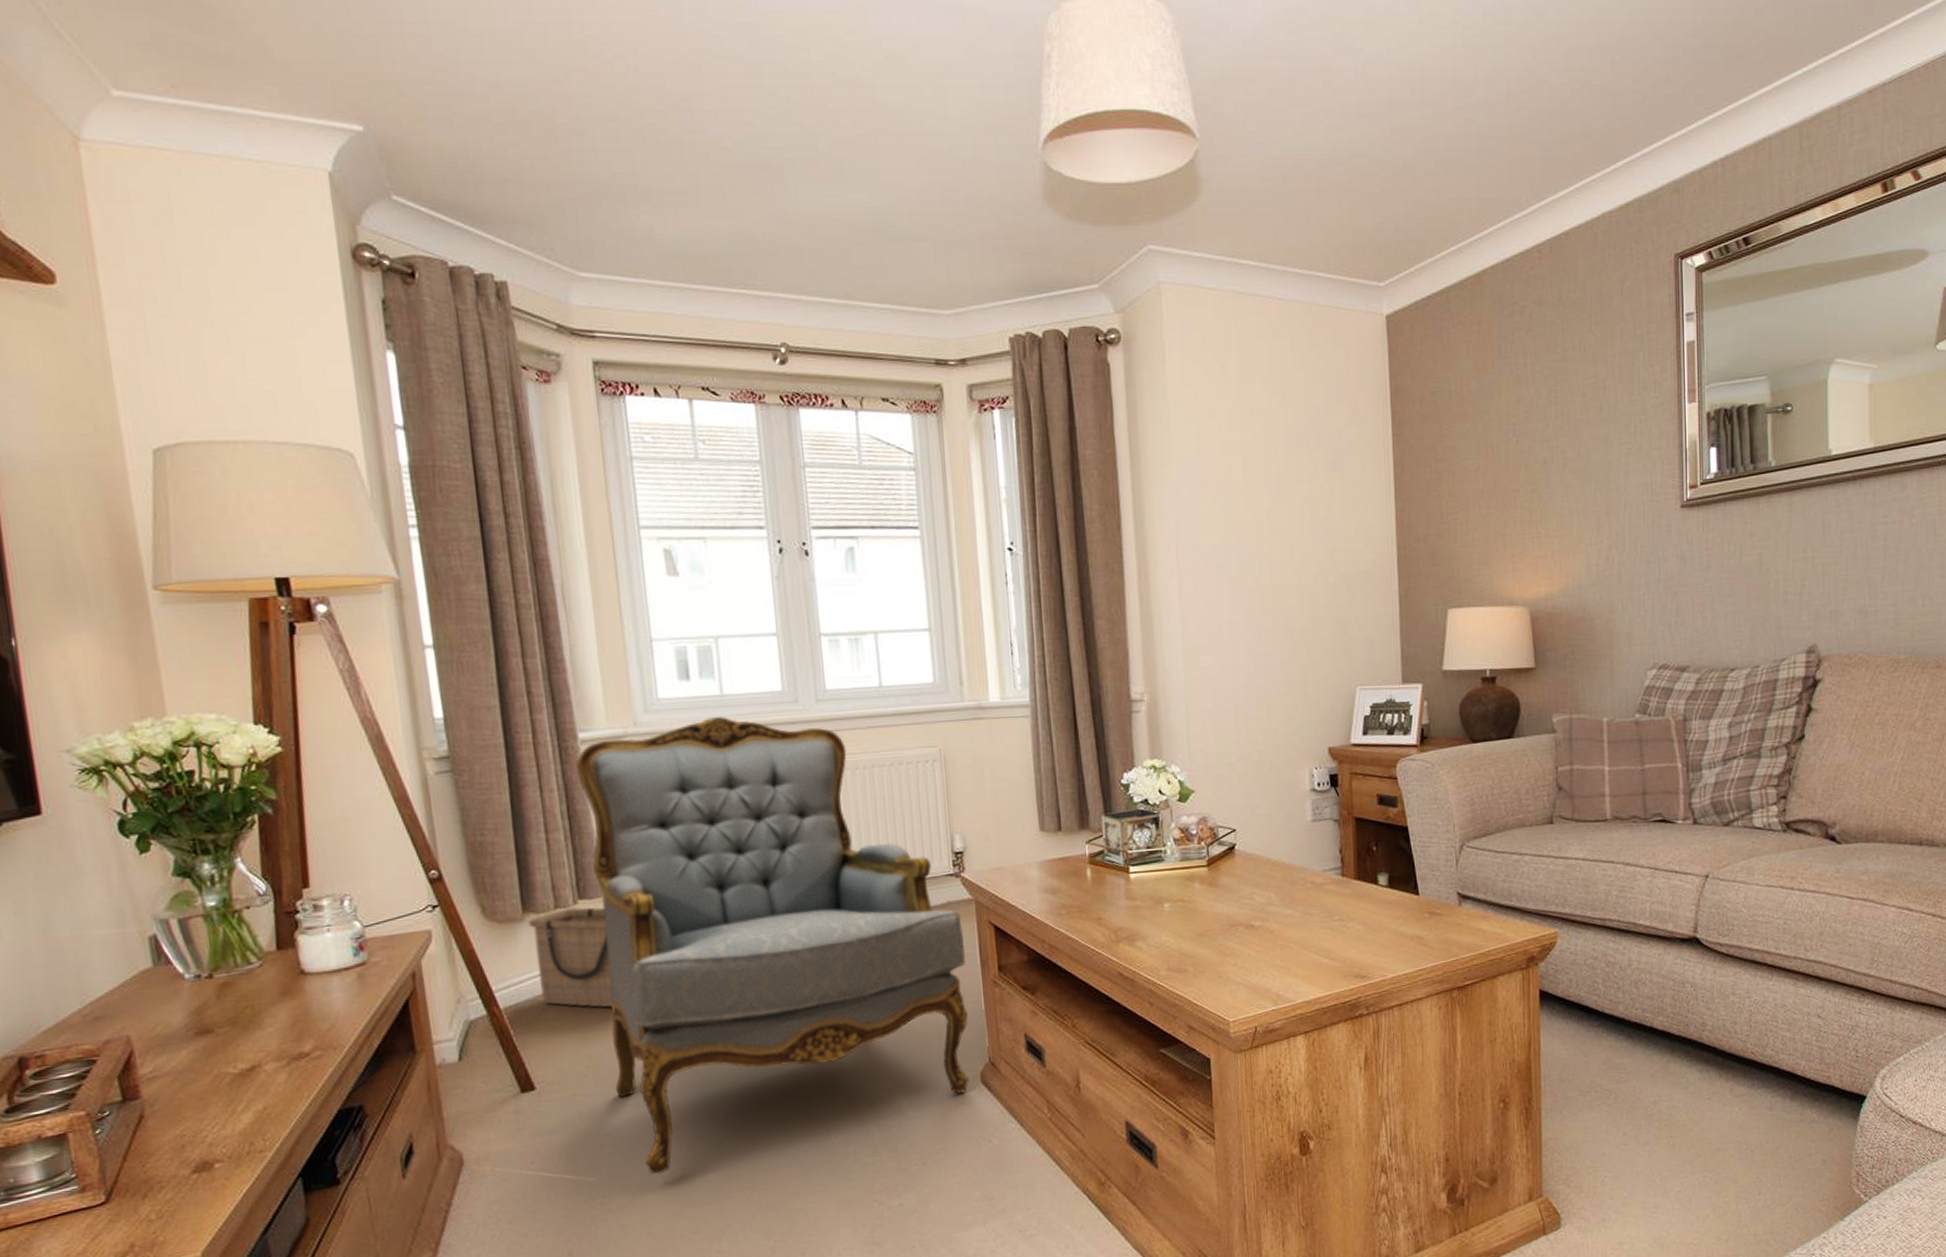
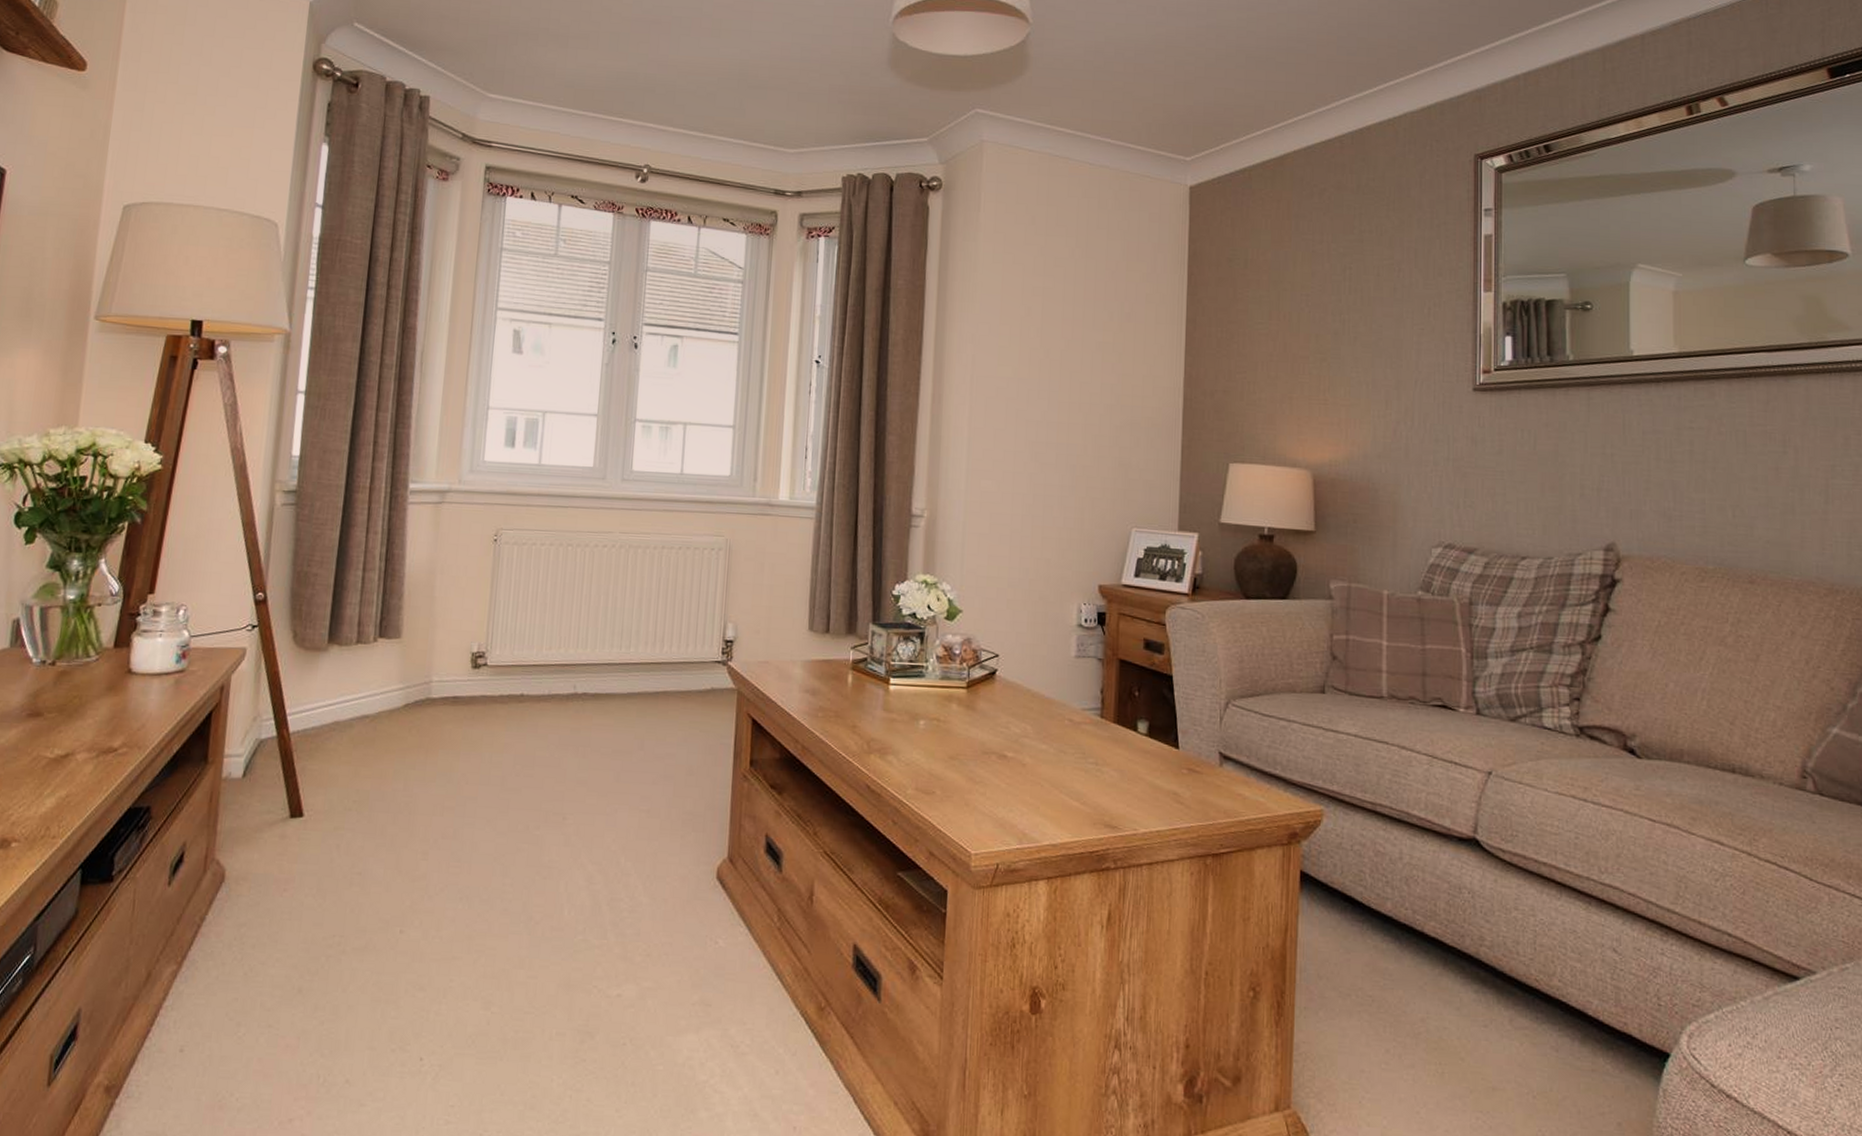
basket: present [528,907,613,1008] -> none [328,645,399,746]
armchair: present [575,716,969,1174] -> none [374,483,722,922]

